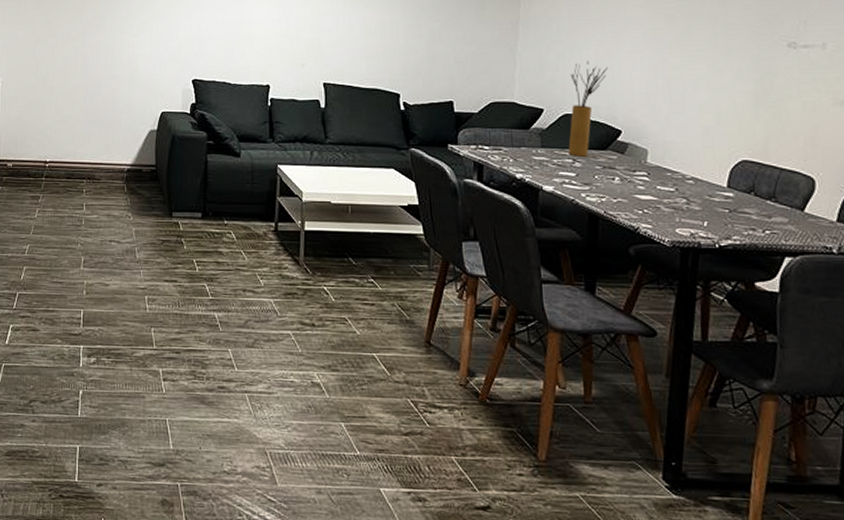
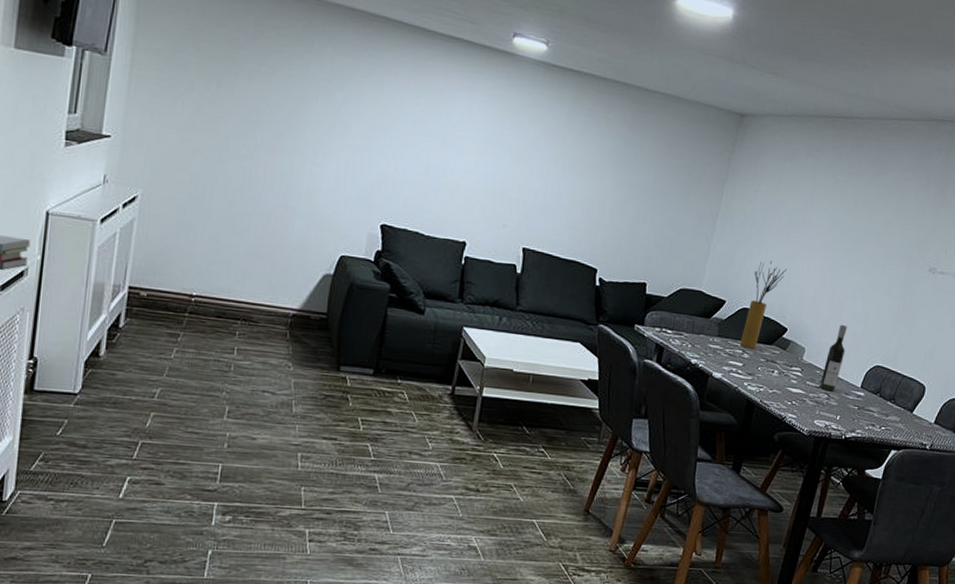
bottle: none [673,119,699,195] -> present [819,324,847,392]

